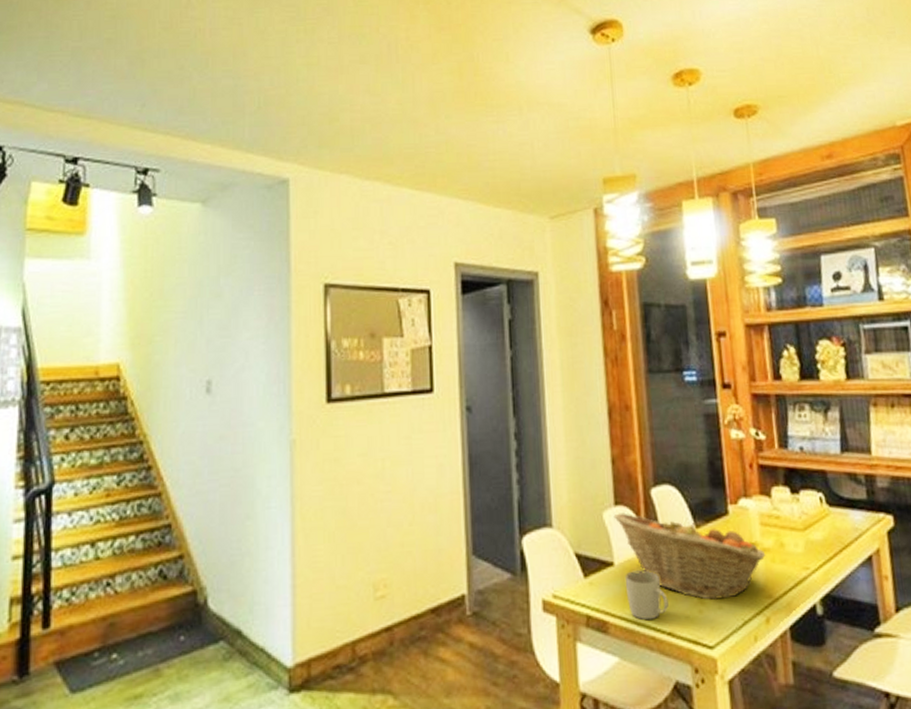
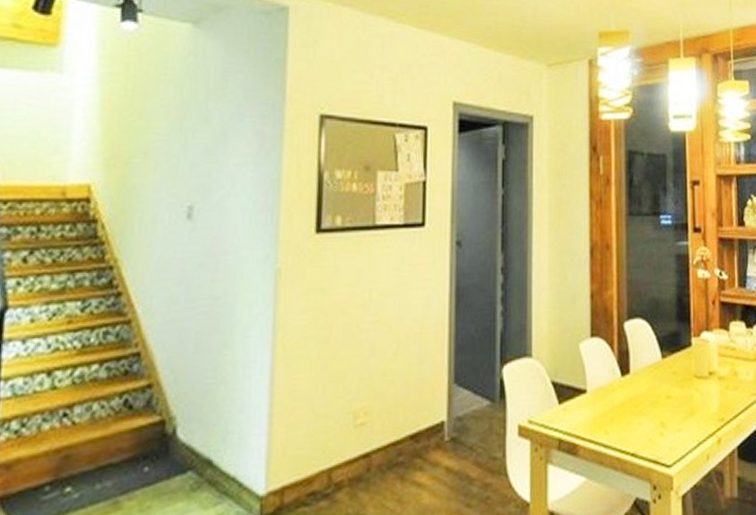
fruit basket: present [613,512,766,600] -> none [589,344,721,424]
mug: present [624,570,669,621] -> none [596,397,633,443]

